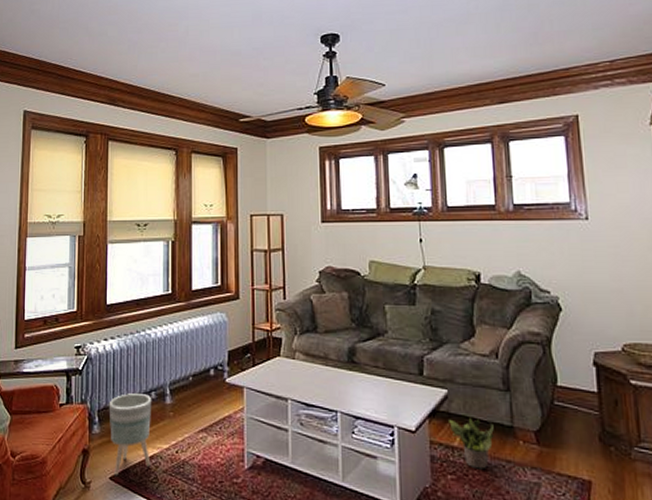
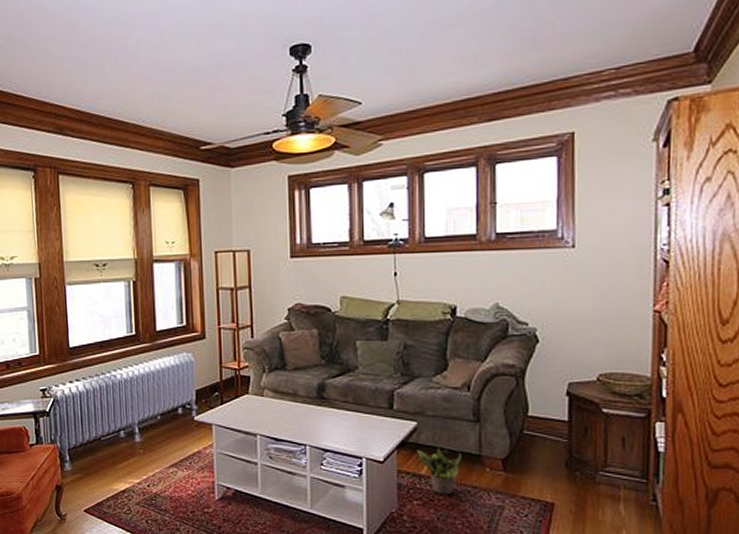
planter: present [108,393,152,475] -> none [78,433,124,508]

